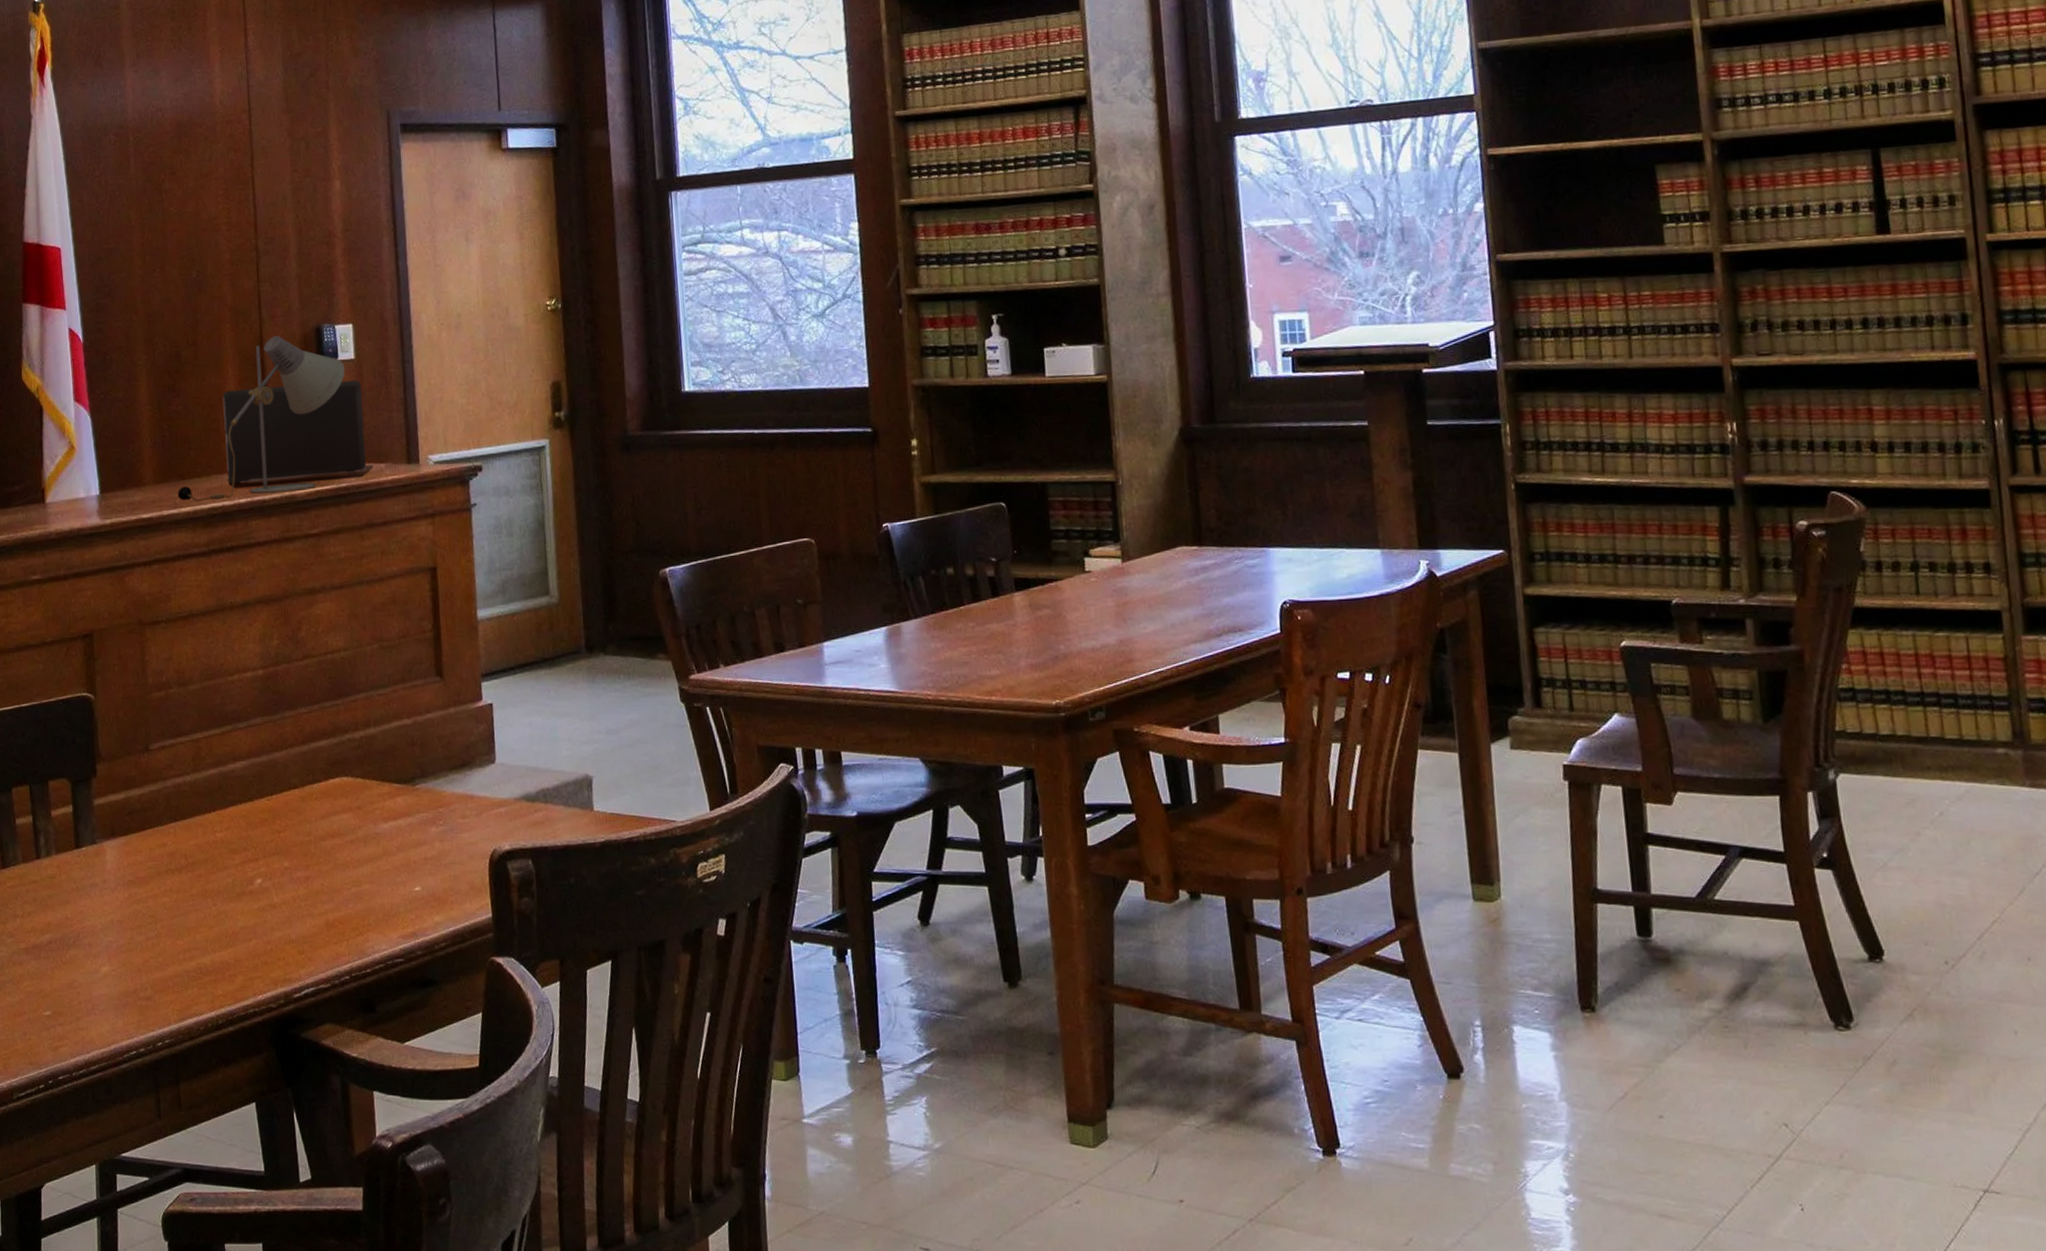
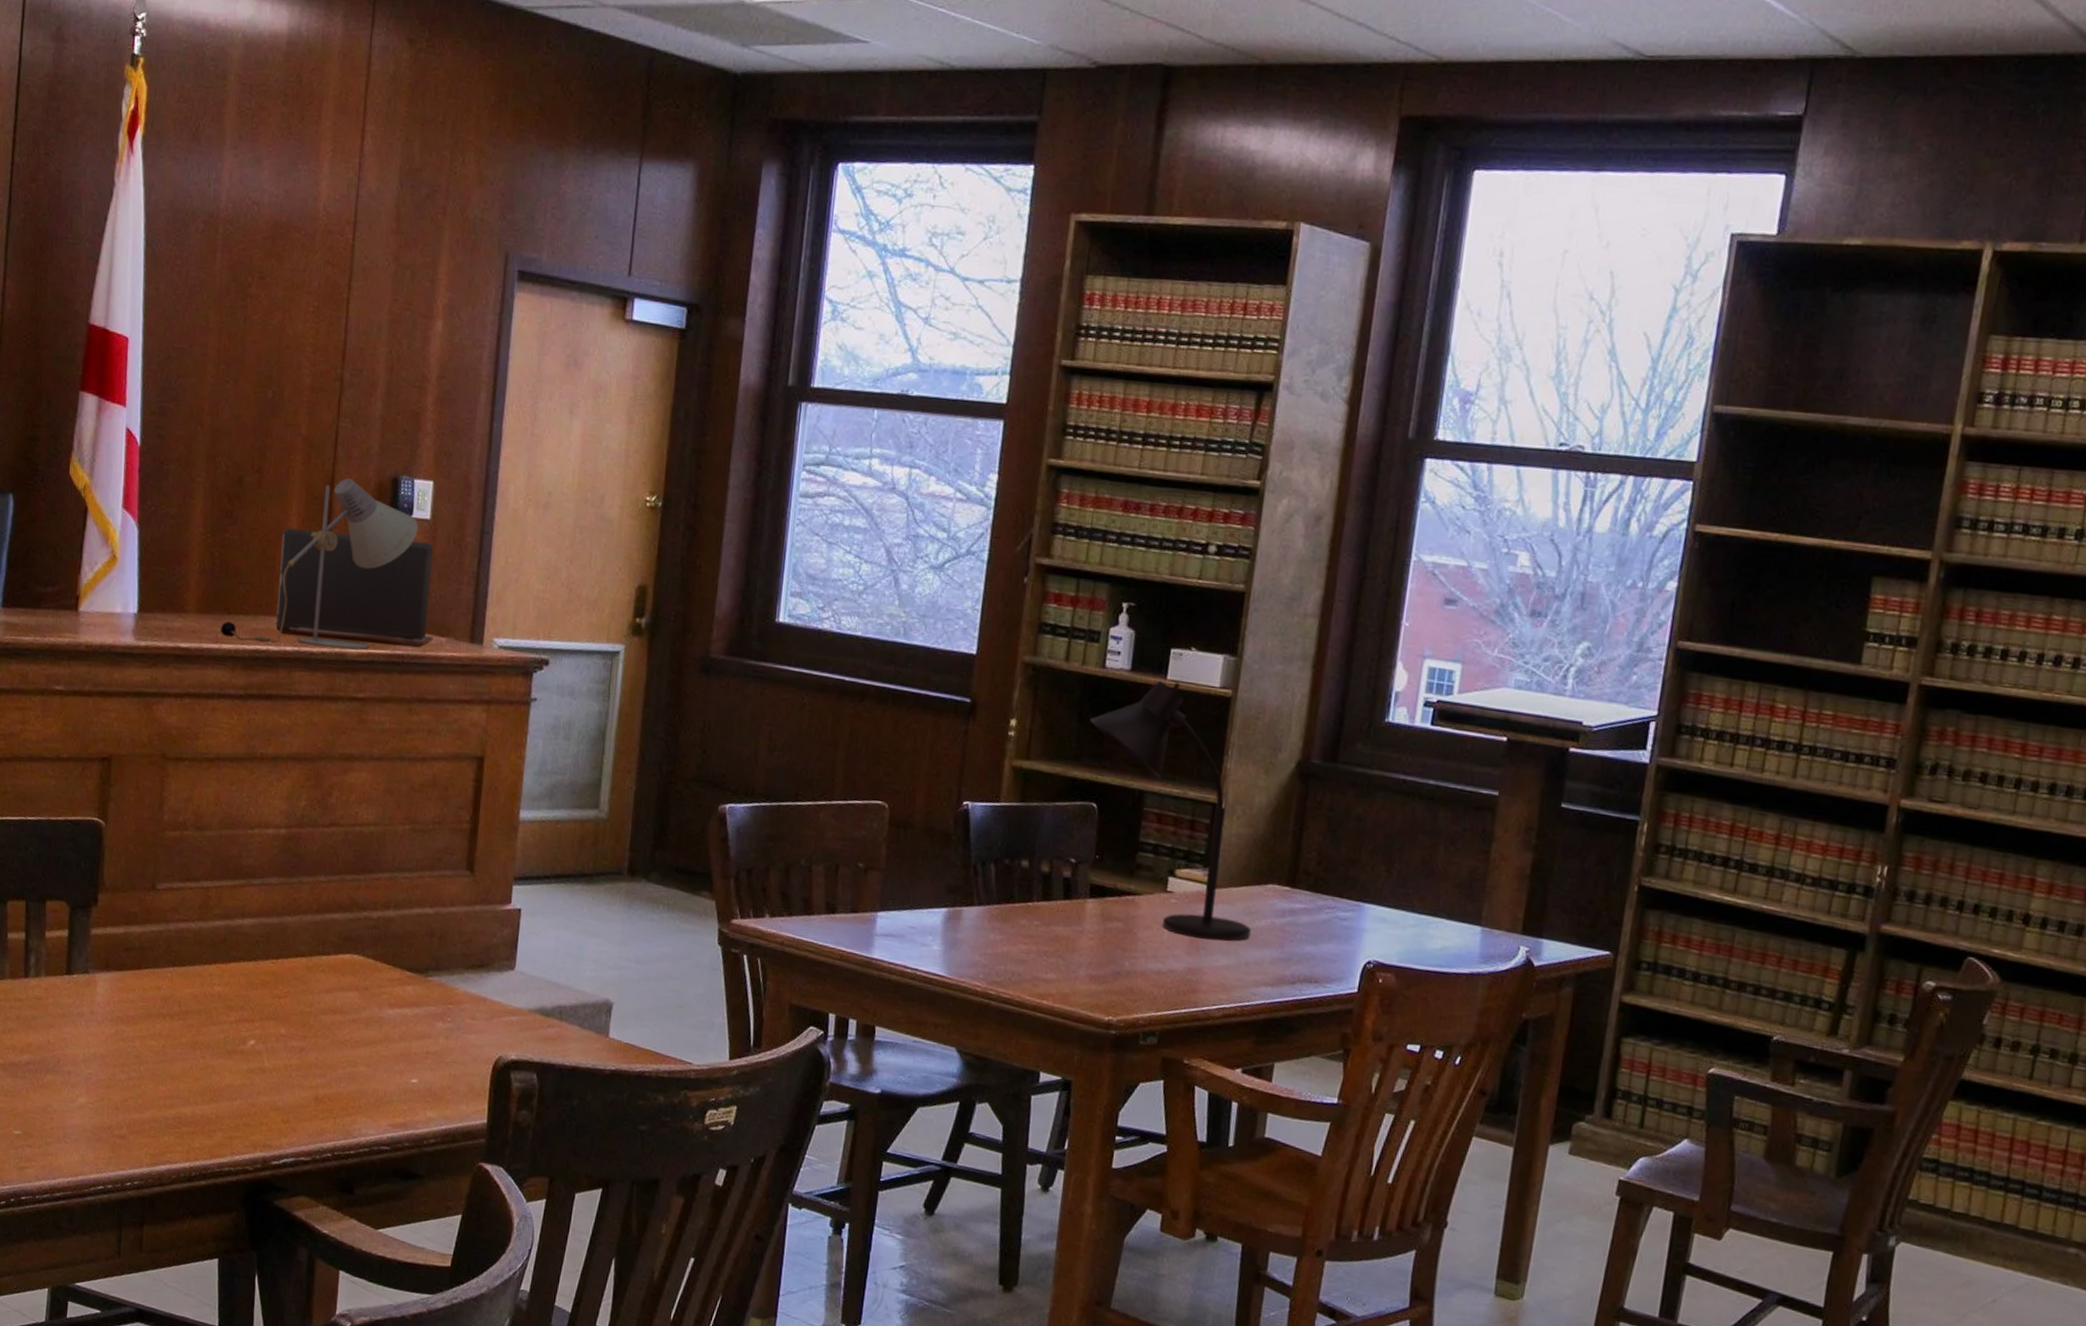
desk lamp: none [983,377,1171,611] -> present [1089,680,1251,941]

